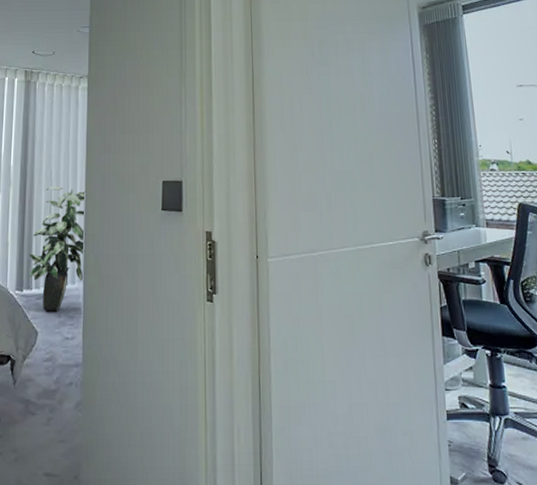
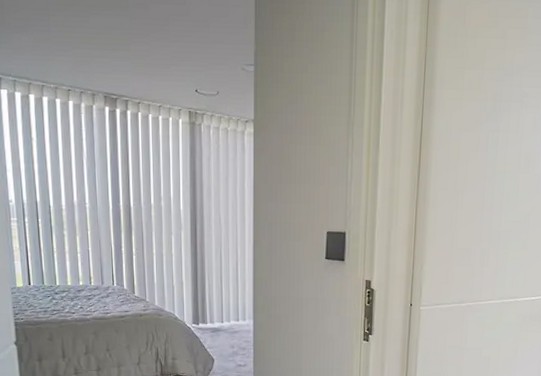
indoor plant: present [29,186,87,312] -> none [203,232,255,344]

